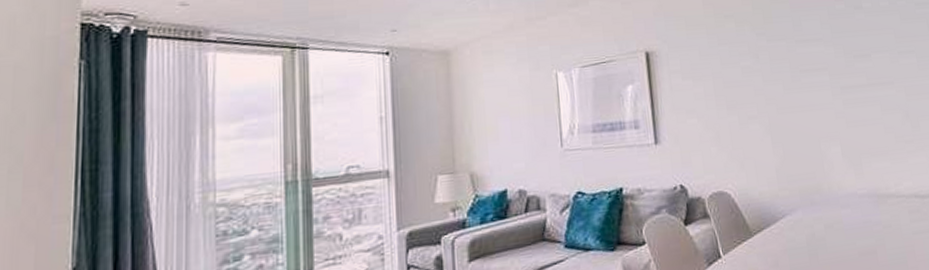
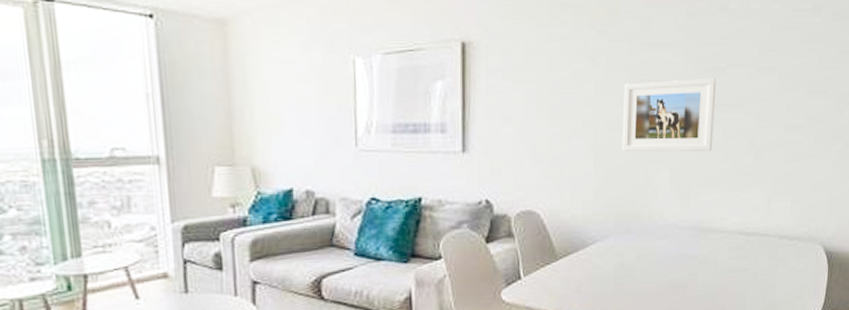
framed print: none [787,63,874,131] -> present [622,78,717,152]

